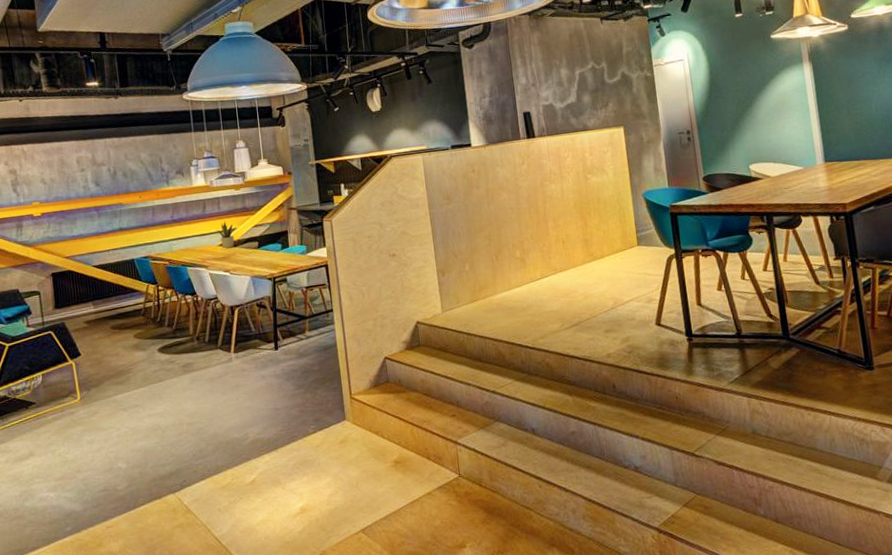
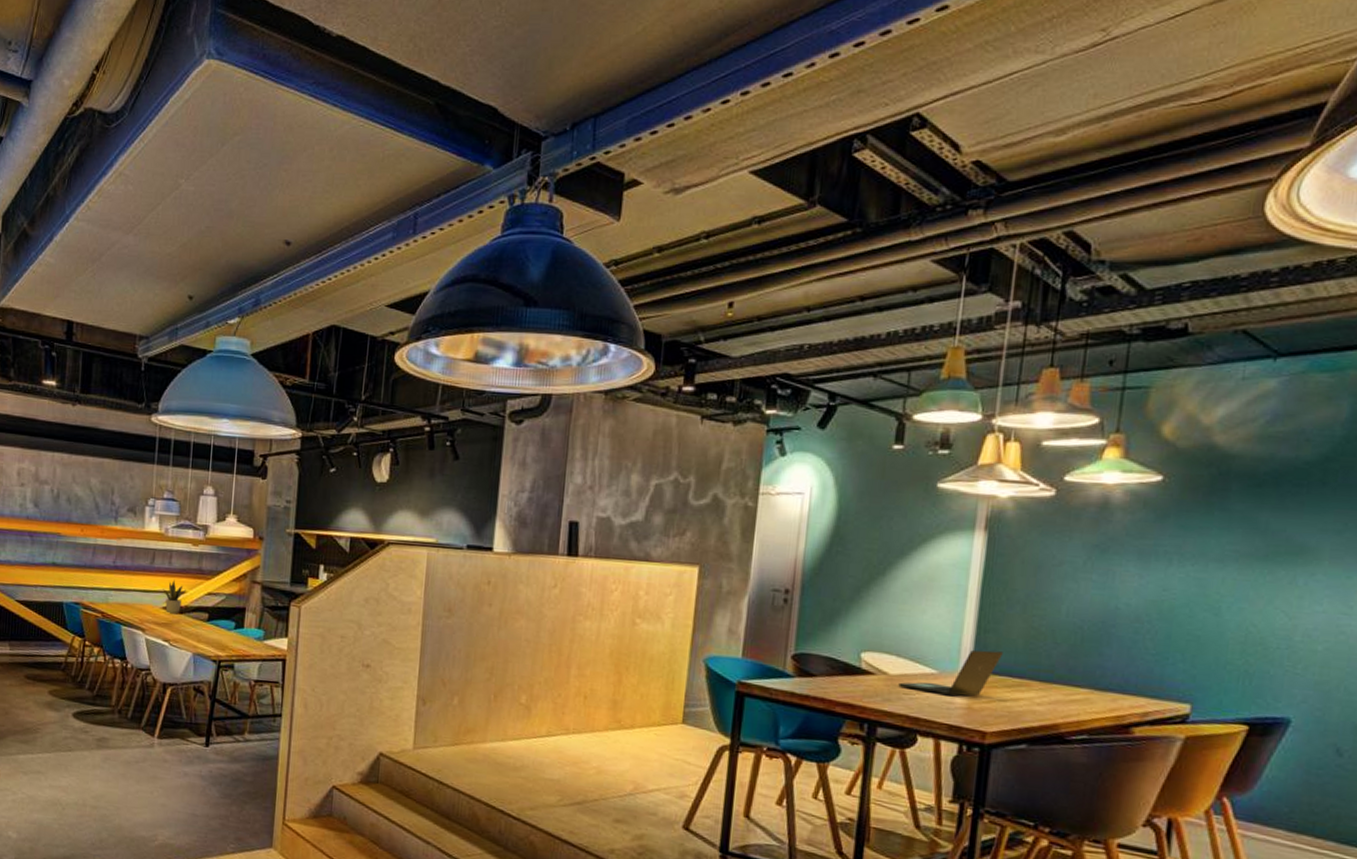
laptop: none [779,144,843,185] -> present [898,650,1003,697]

